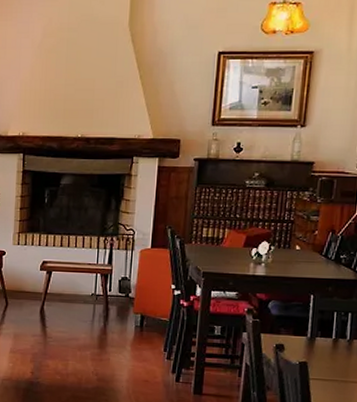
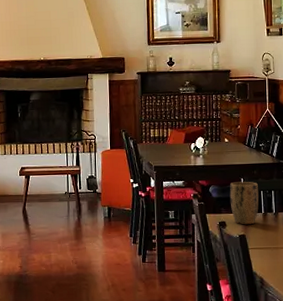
plant pot: none [293,298,332,351] -> present [229,181,259,225]

